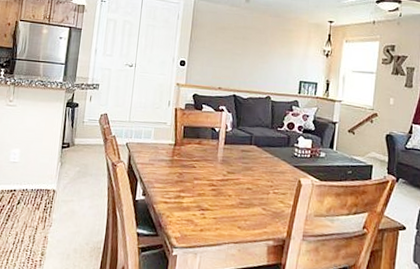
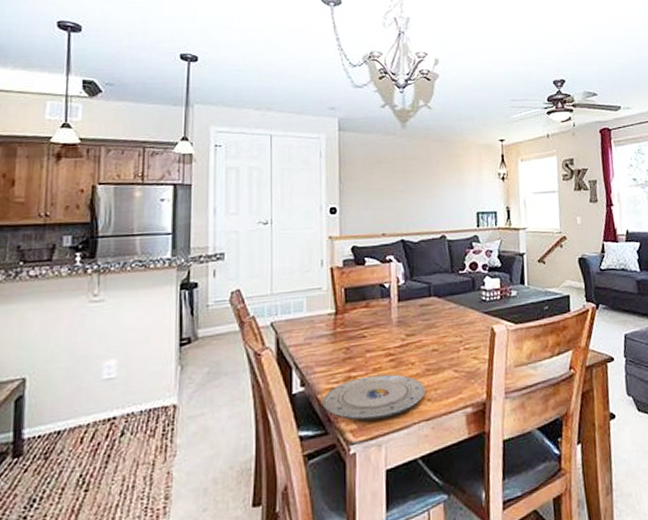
plate: none [156,198,237,234] -> present [322,374,425,421]

